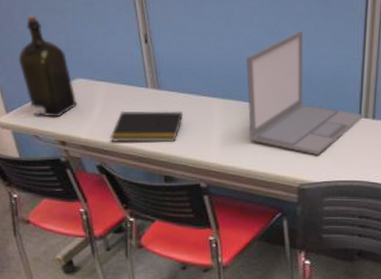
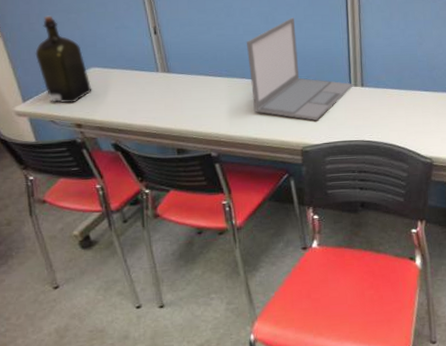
notepad: present [110,110,184,142] -> none [124,91,193,121]

